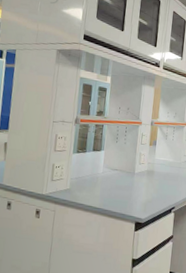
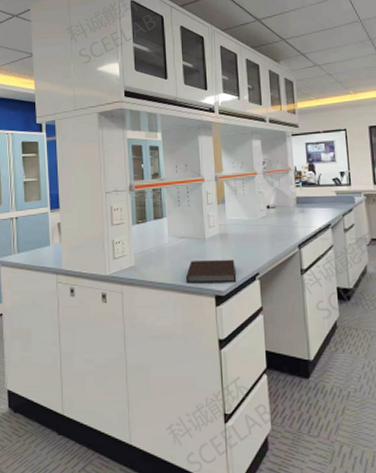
notebook: none [113,190,156,214] -> present [186,259,237,284]

